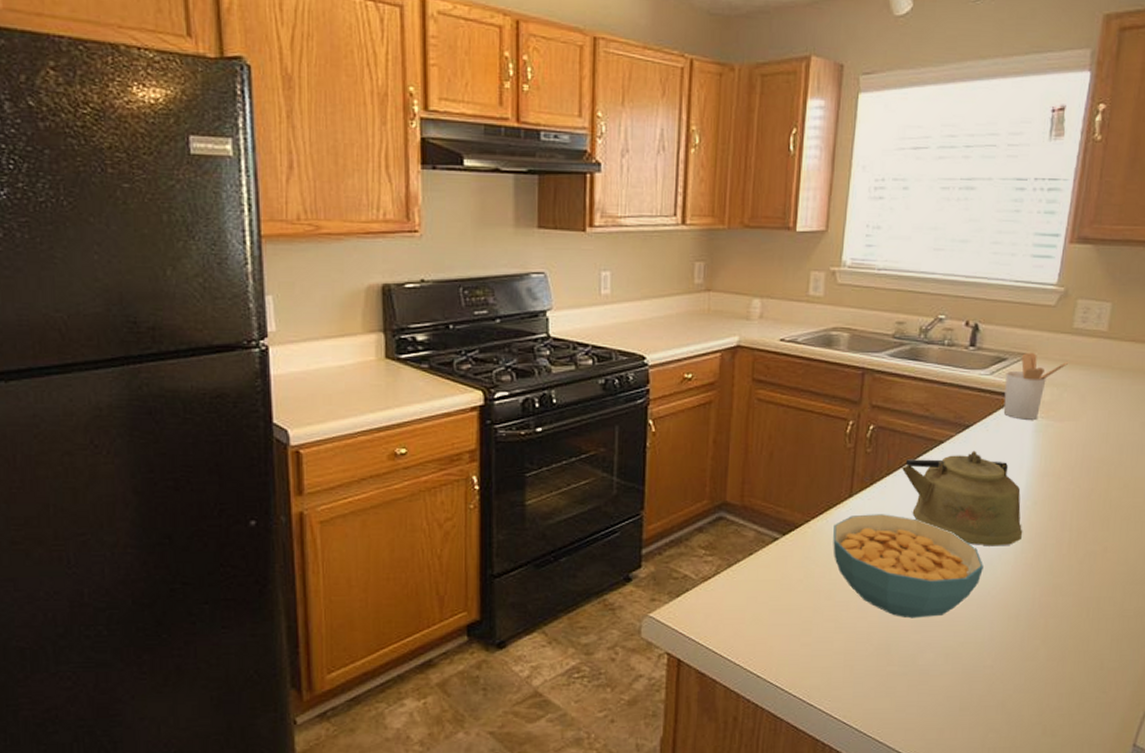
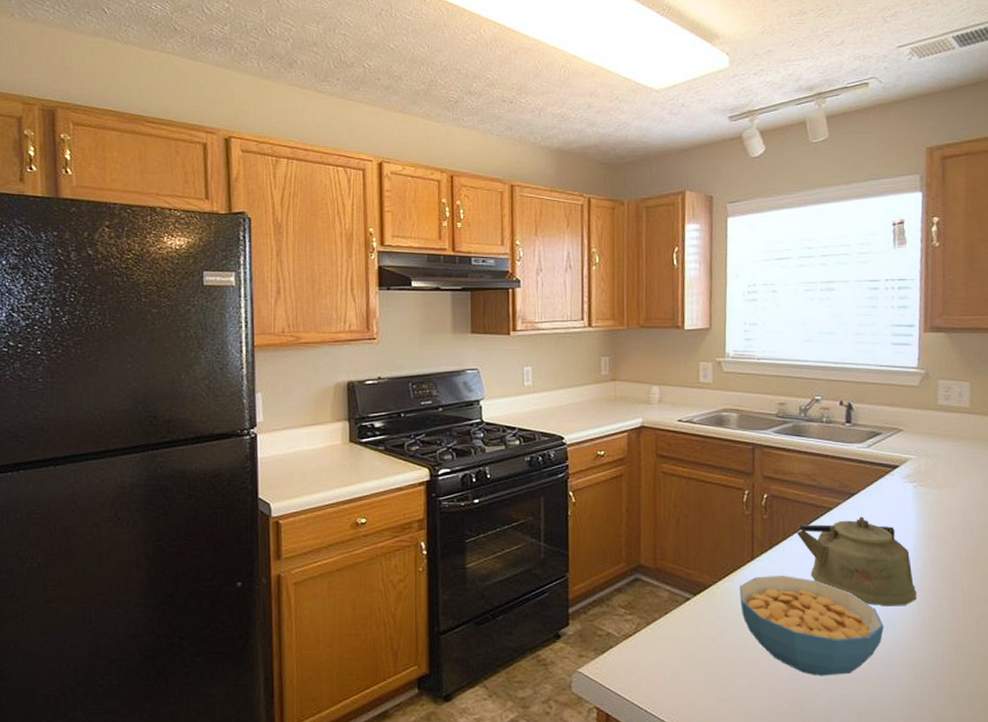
utensil holder: present [1003,352,1069,420] -> none [882,427,939,488]

